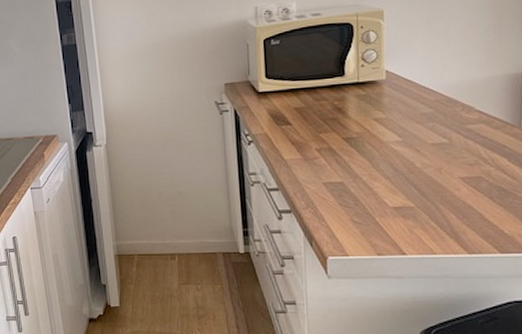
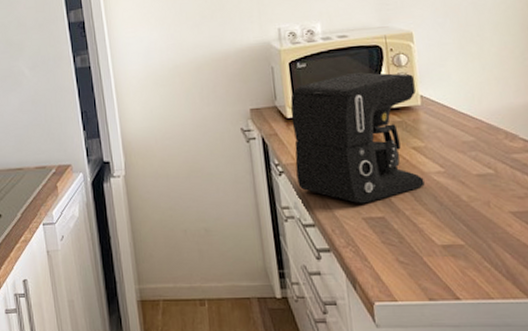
coffee maker: none [262,49,383,170] -> present [290,72,425,204]

